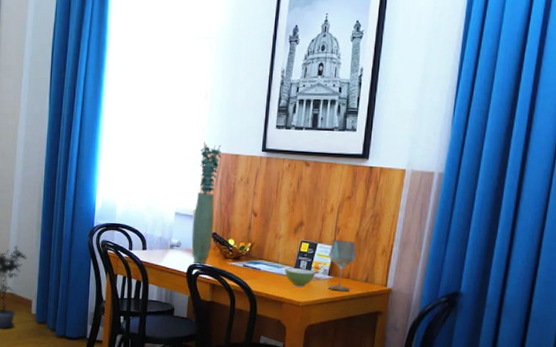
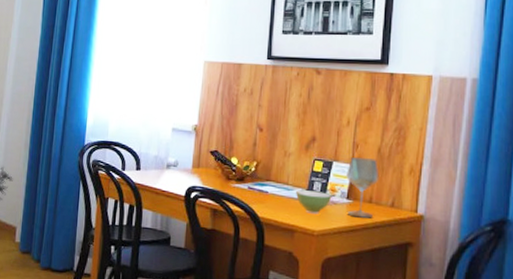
vase: present [191,141,222,264] -> none [190,50,223,186]

